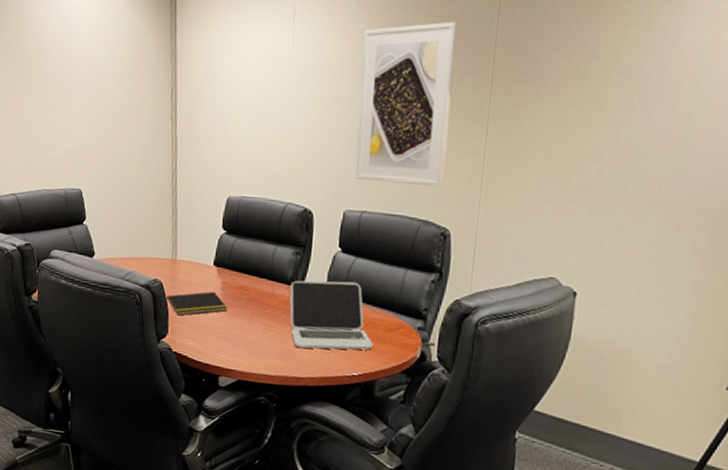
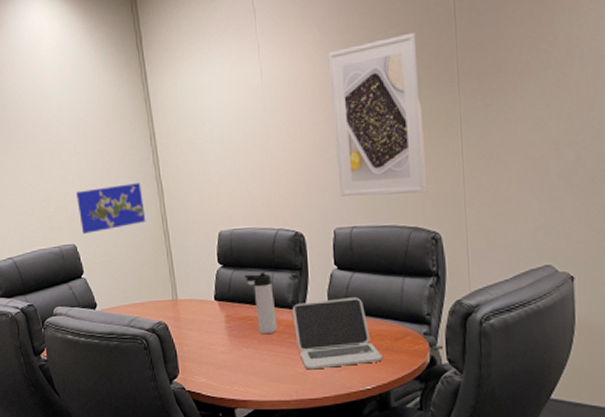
world map: none [88,135,156,181] -> present [76,183,146,234]
notepad: present [165,291,228,316] -> none [172,325,235,354]
thermos bottle: none [247,244,274,307] -> present [245,272,277,335]

